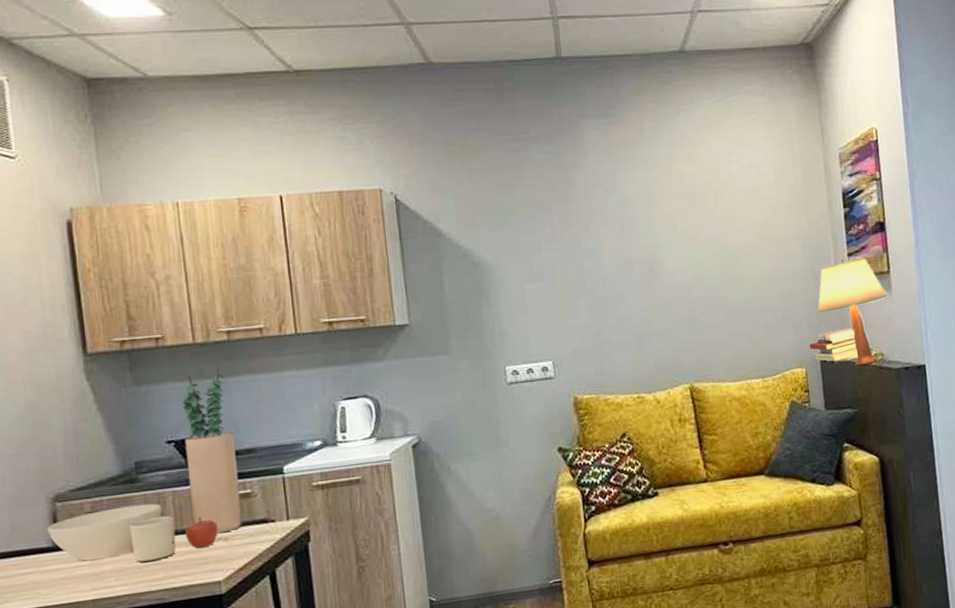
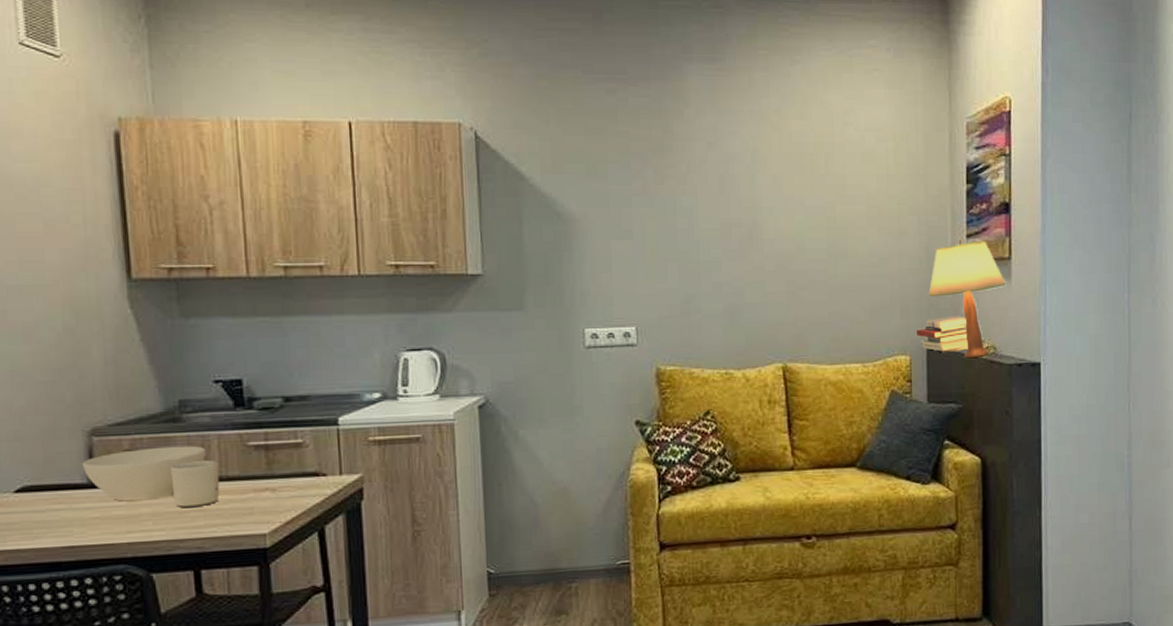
vase: present [182,365,242,534] -> none [233,303,292,484]
fruit: present [185,517,218,549] -> none [230,464,265,498]

